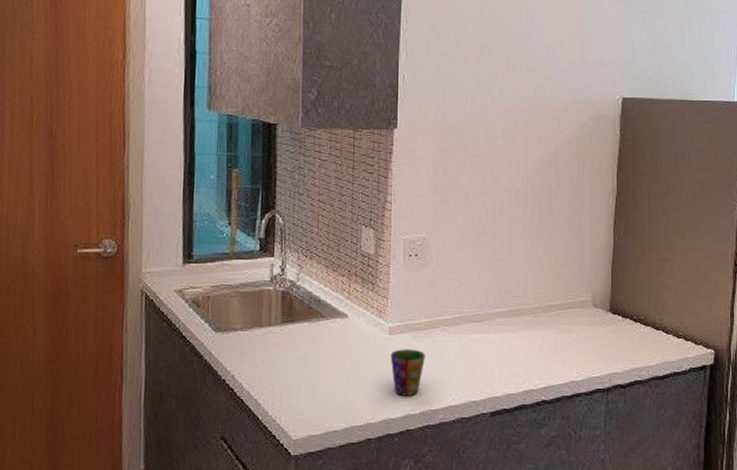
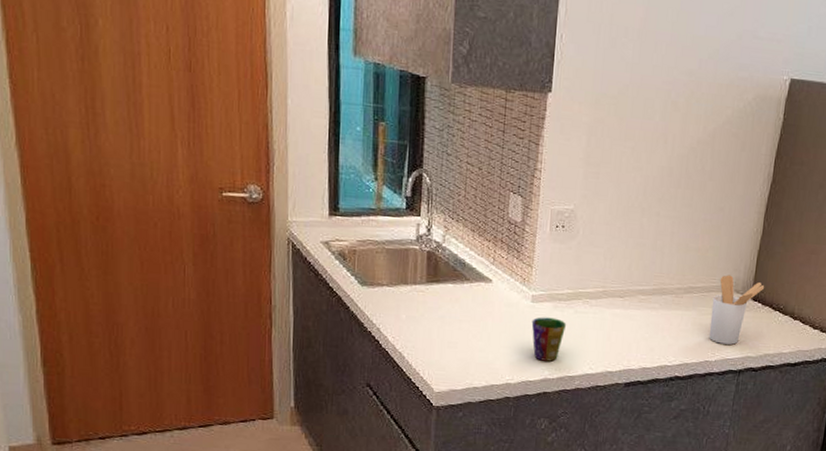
utensil holder: none [572,290,623,362] -> present [708,275,765,345]

